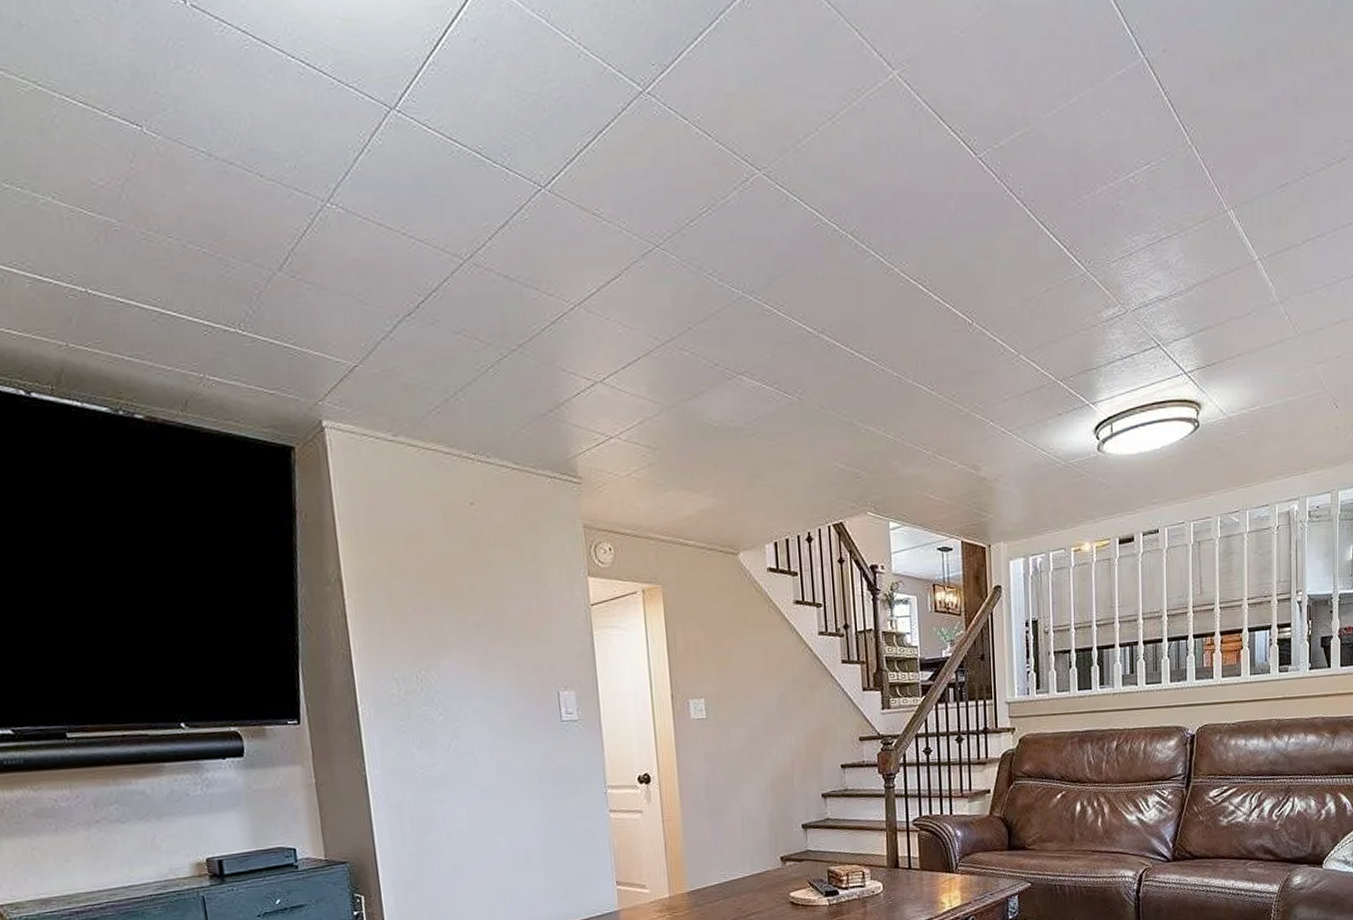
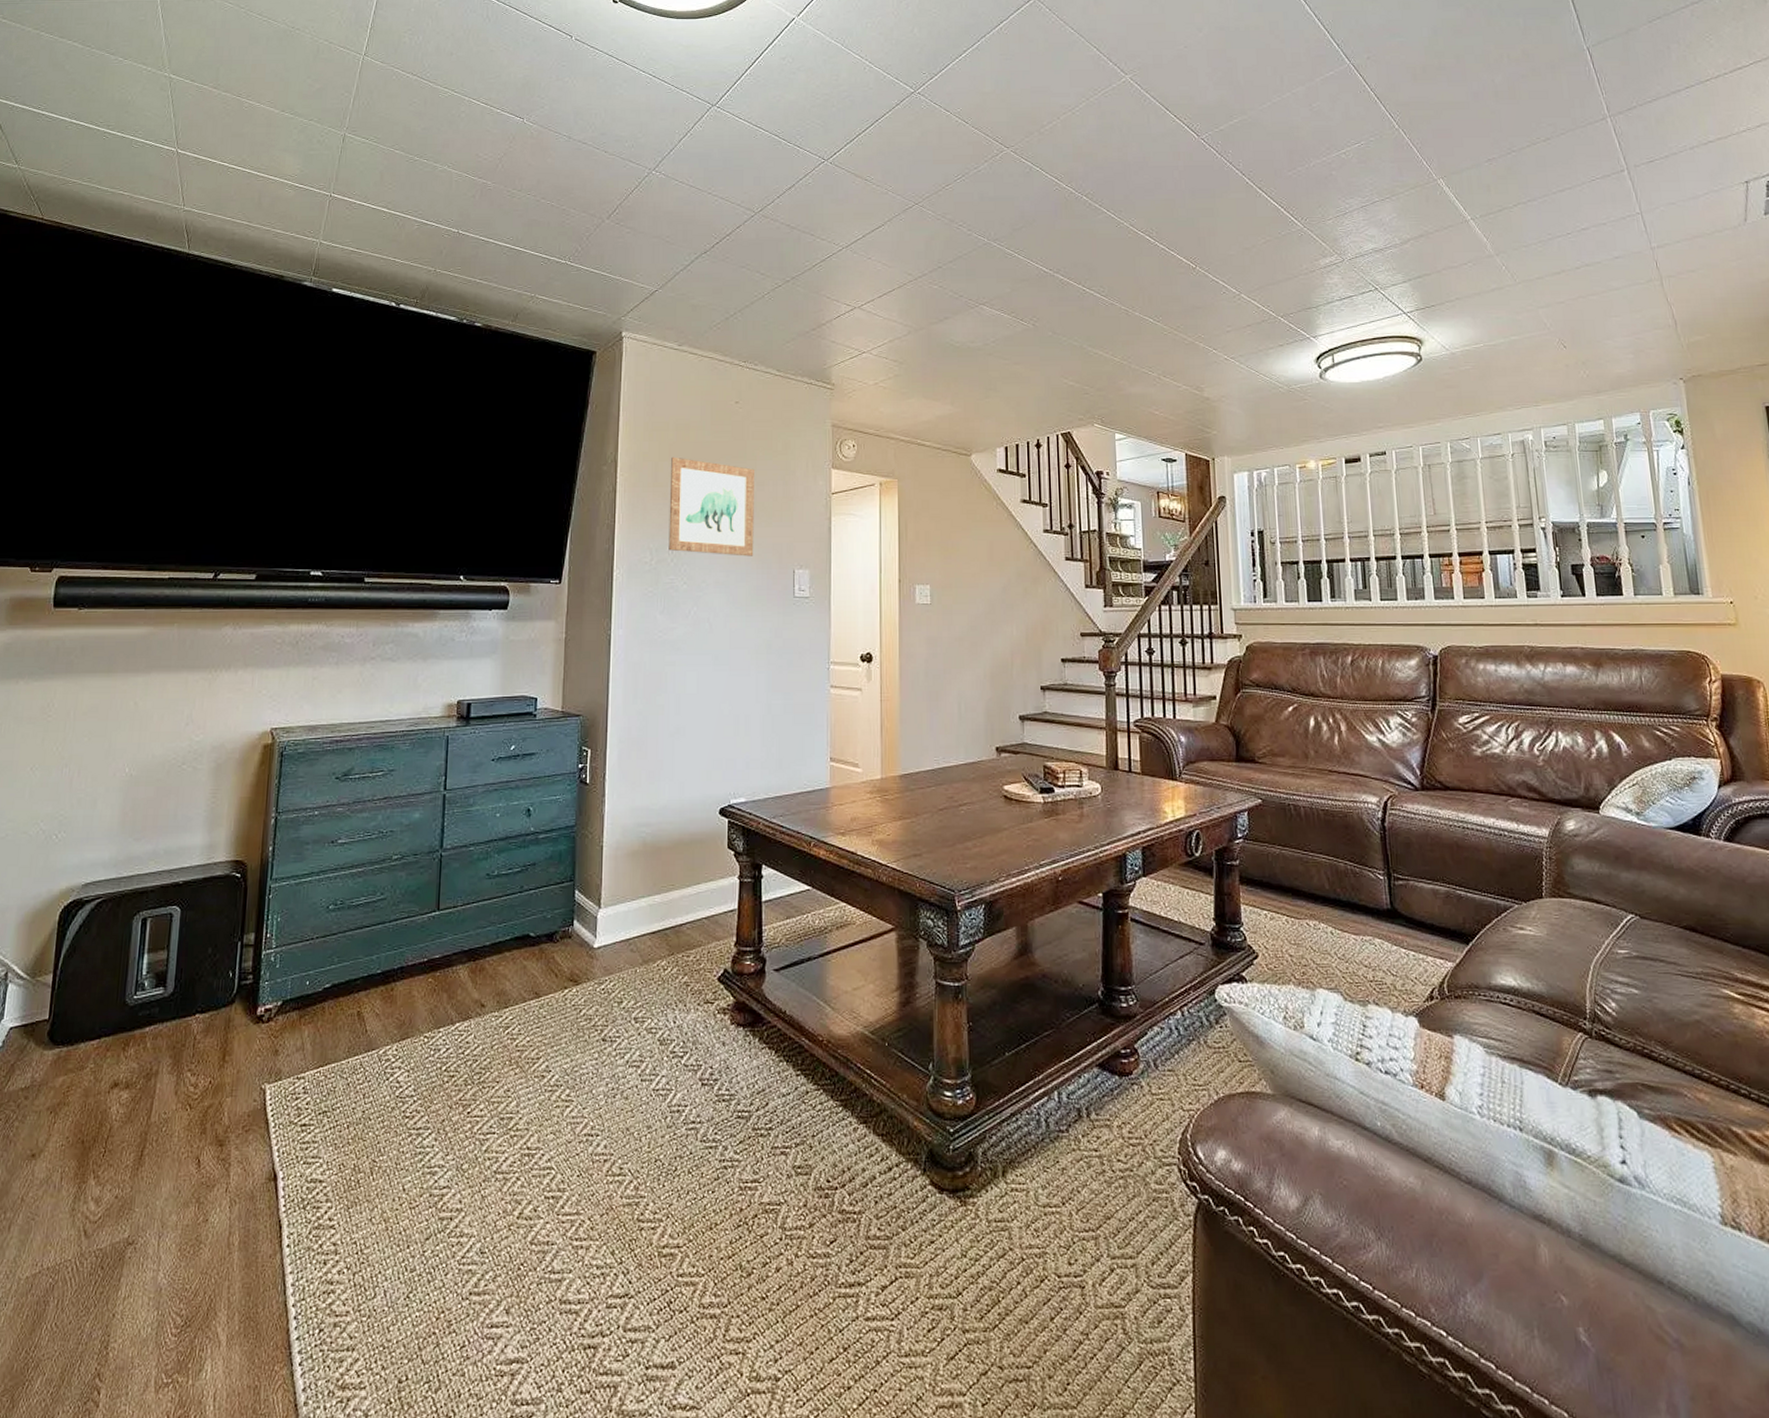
wall art: none [404,571,513,681] -> present [668,457,754,557]

